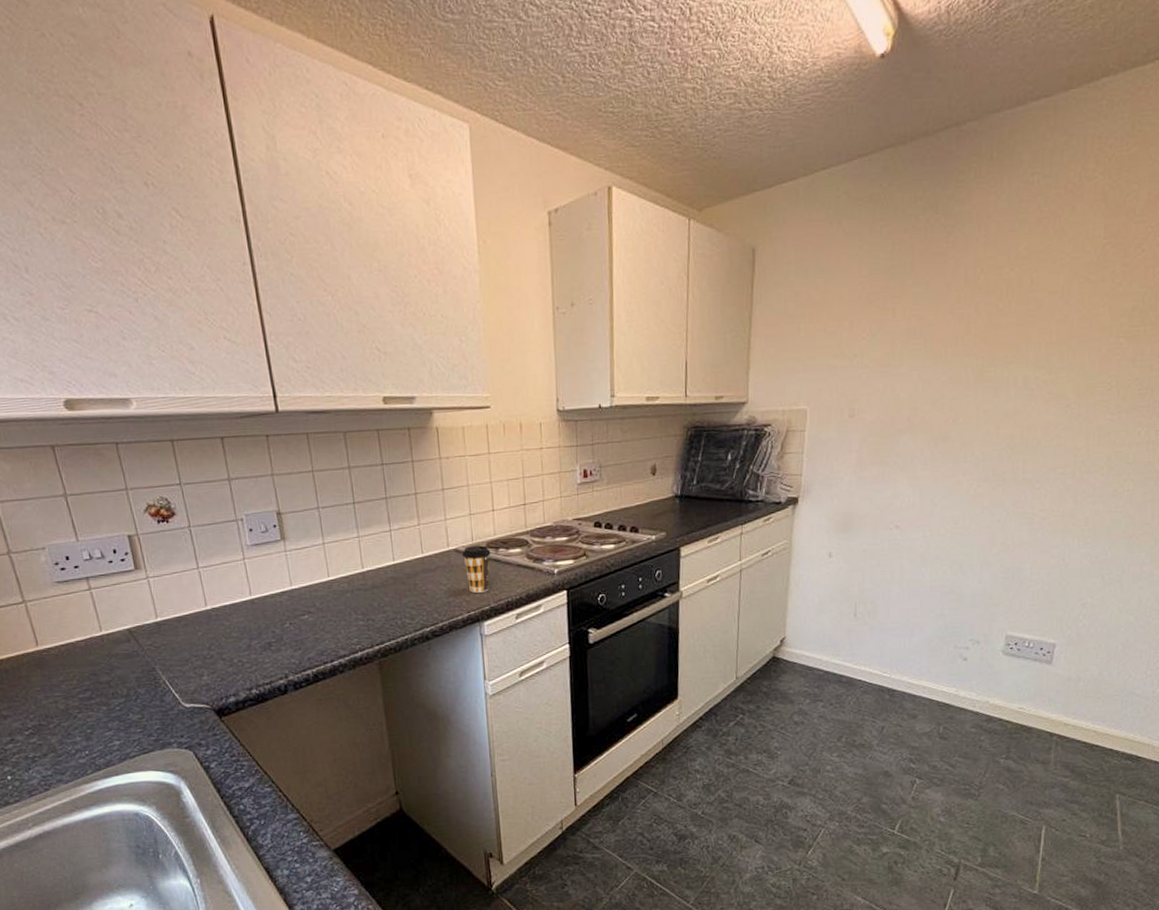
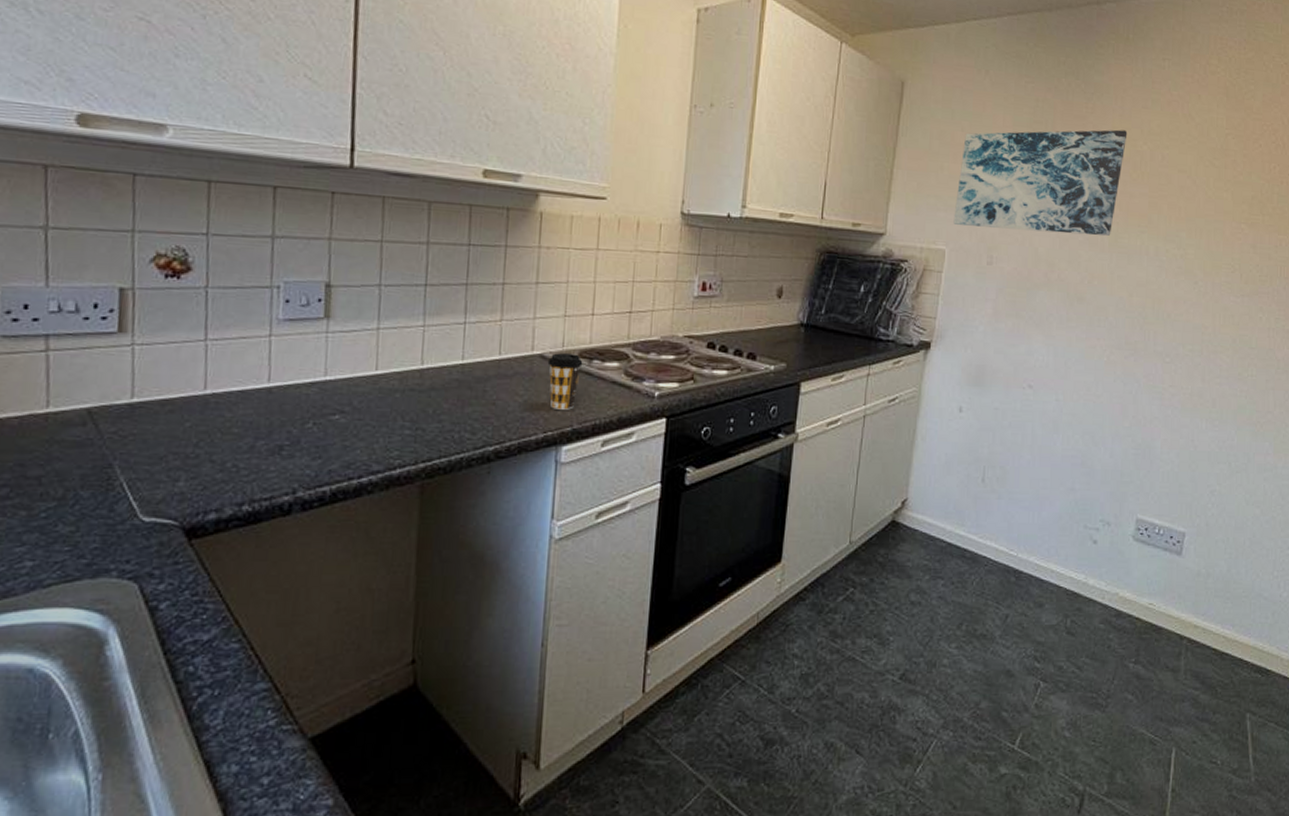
wall art: none [813,259,992,383] -> present [953,129,1128,236]

